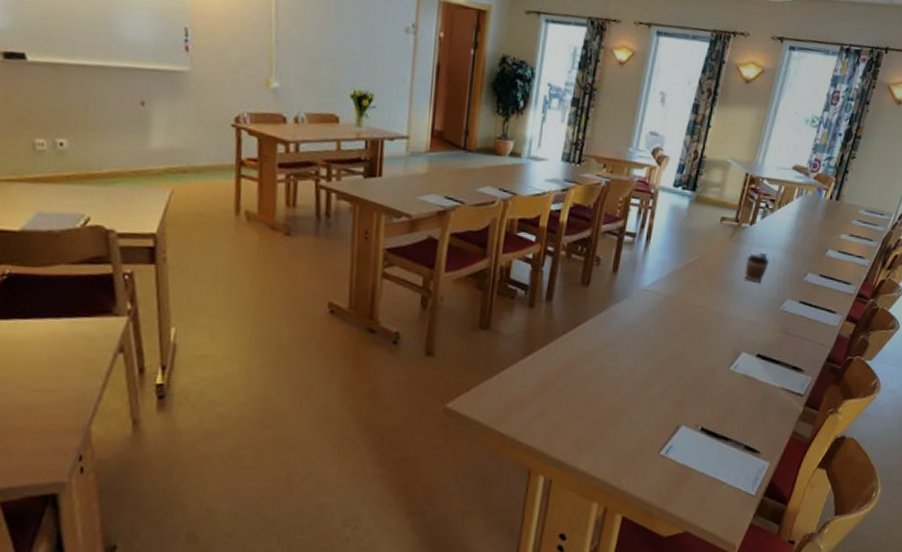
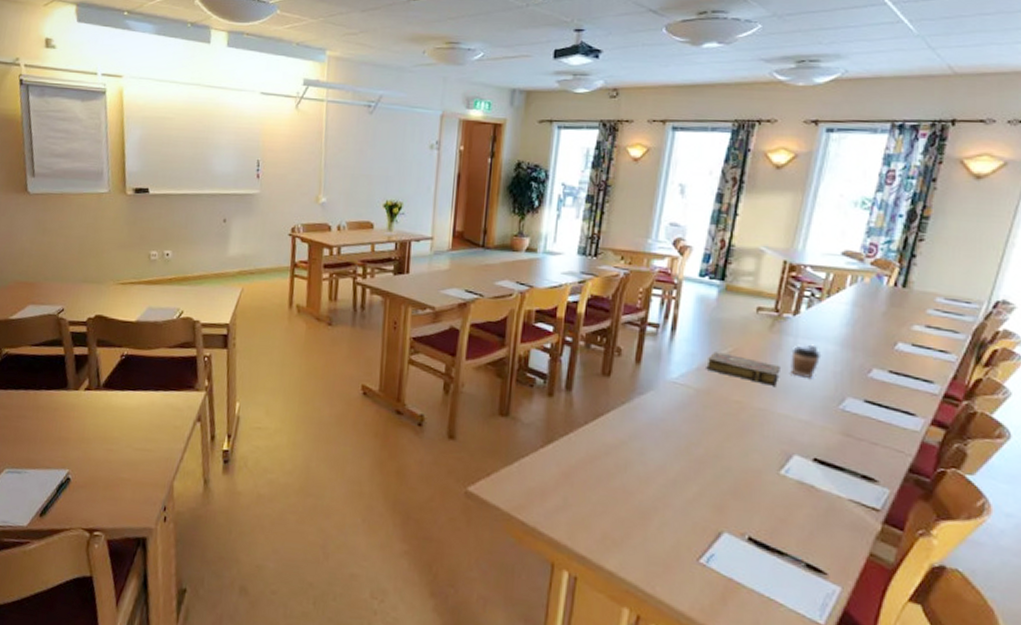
book: none [675,260,737,291] -> present [706,352,780,386]

